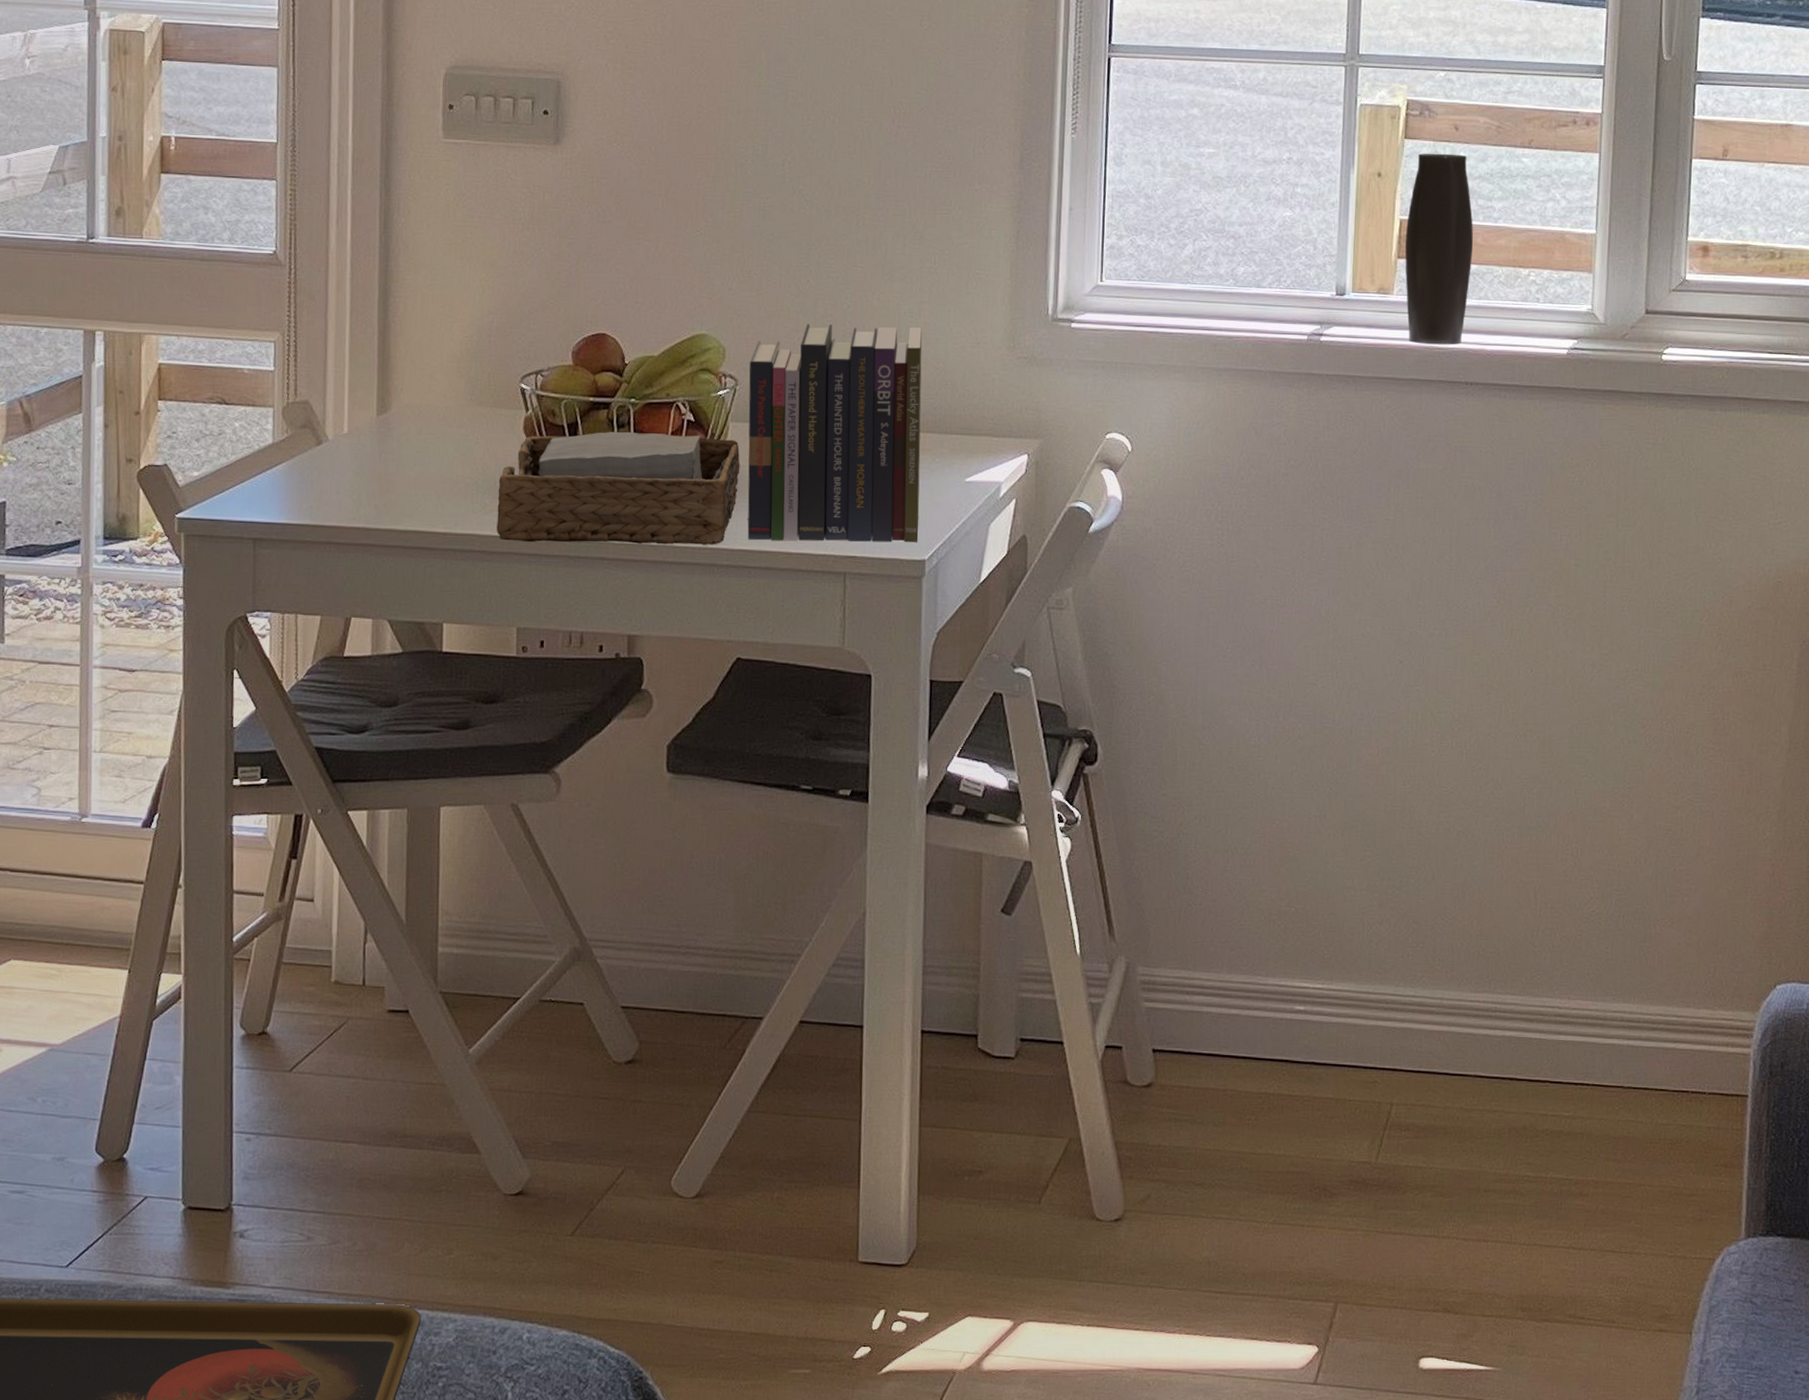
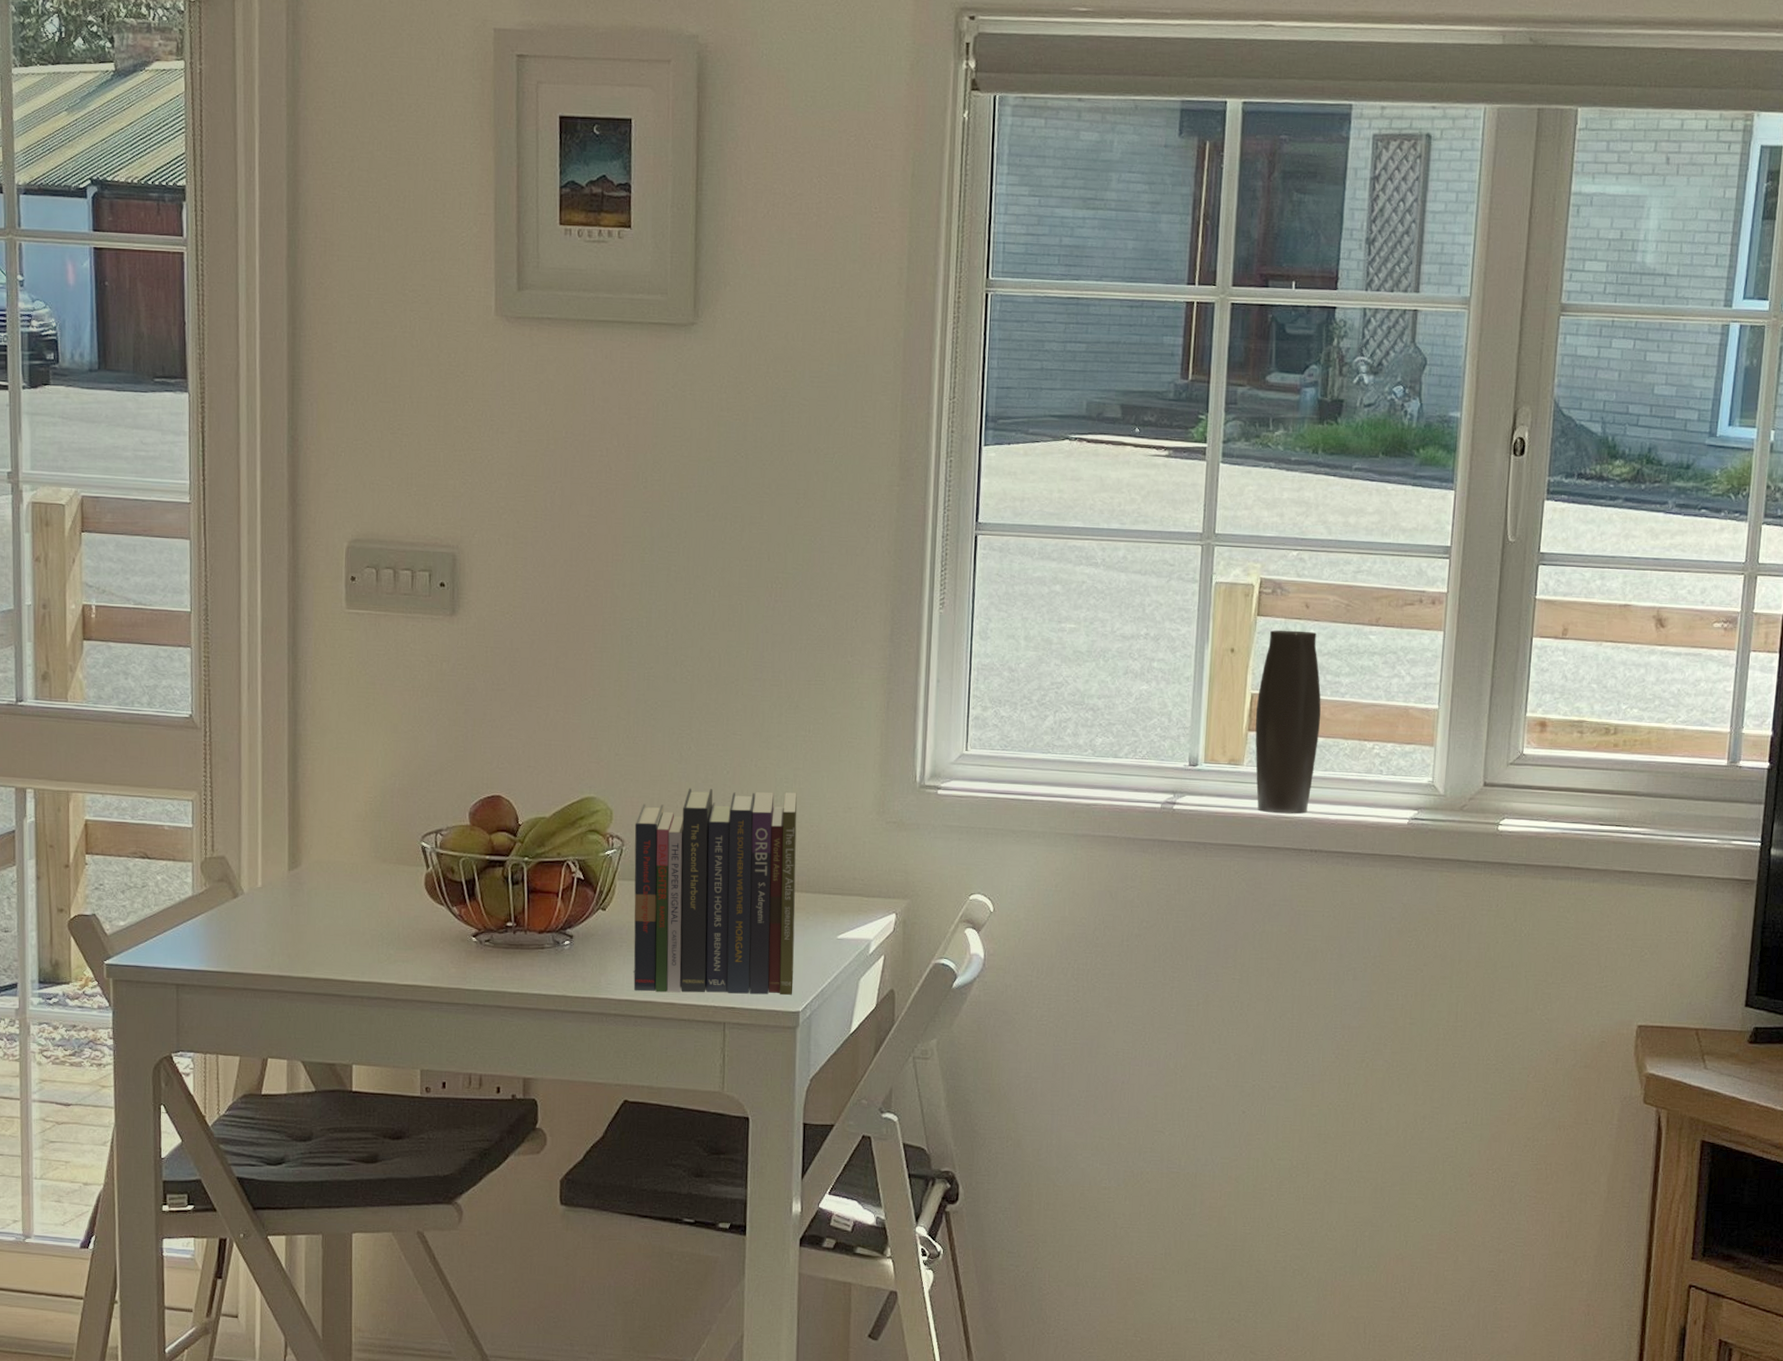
napkin holder: present [496,431,740,545] -> none [401,888,627,995]

